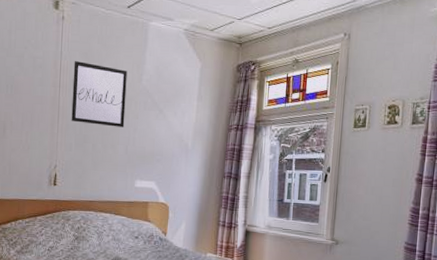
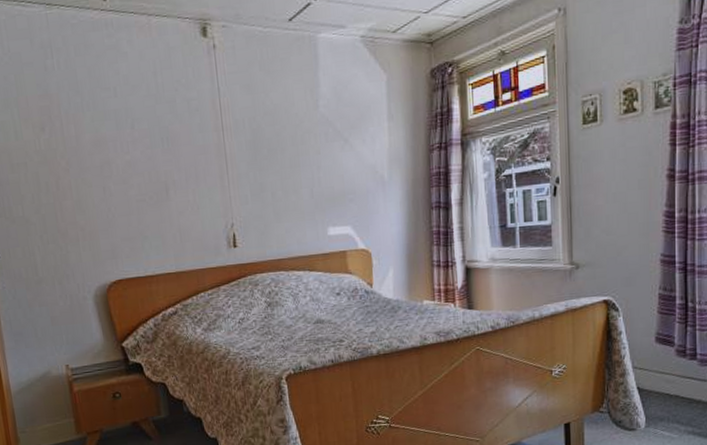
wall art: present [71,61,127,127] -> none [235,95,306,170]

